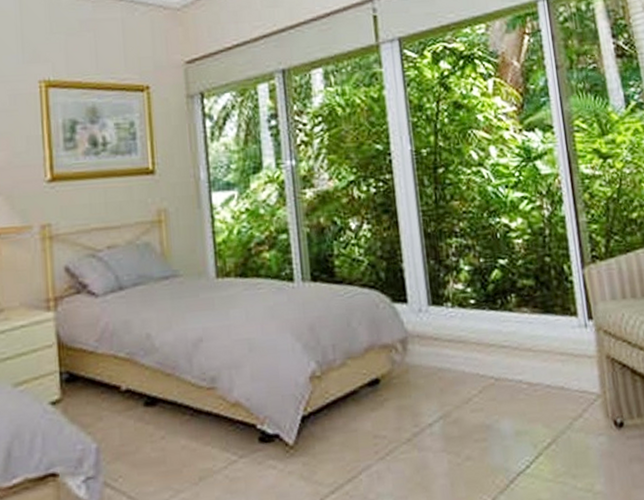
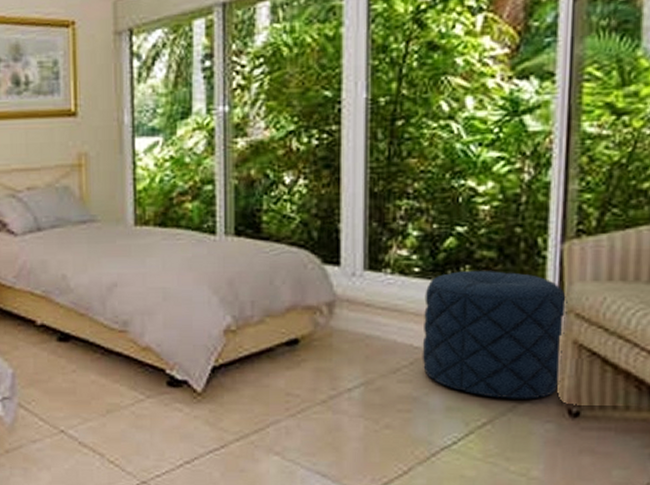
pouf: none [482,297,604,417] -> present [422,271,568,399]

